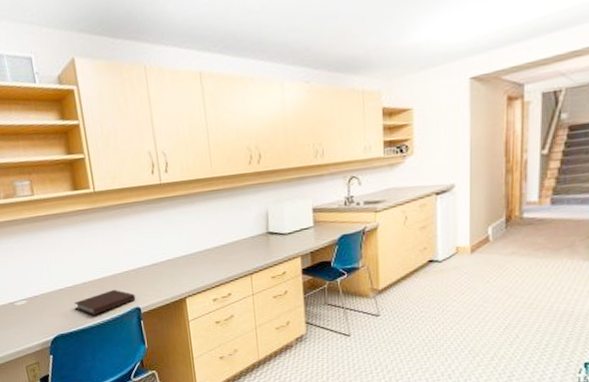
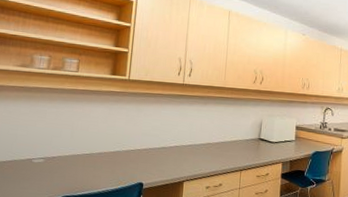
notebook: present [74,289,136,316] -> none [86,163,141,184]

